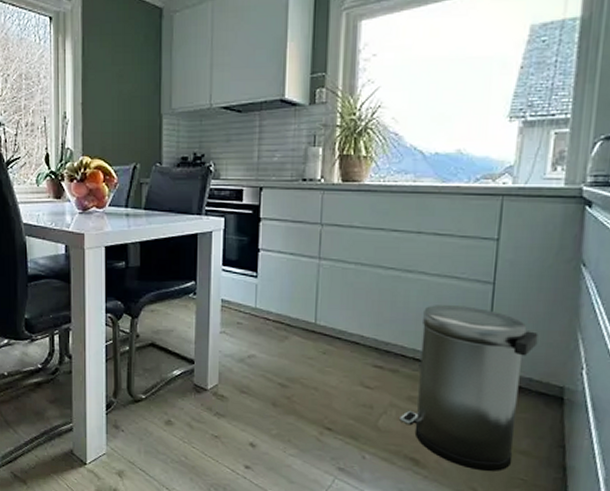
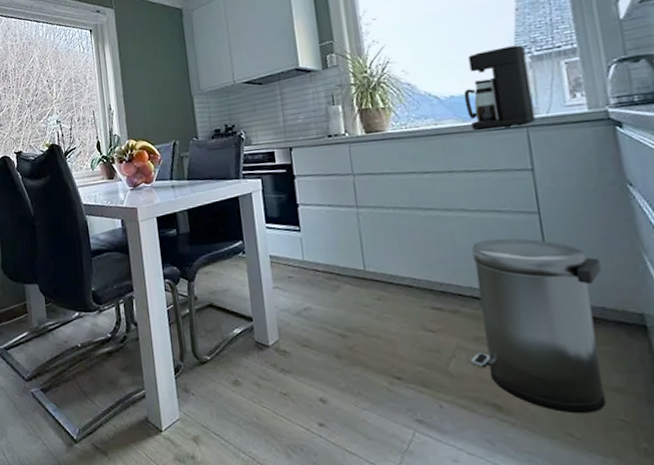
coffee maker: none [448,107,519,194] -> present [463,45,536,130]

